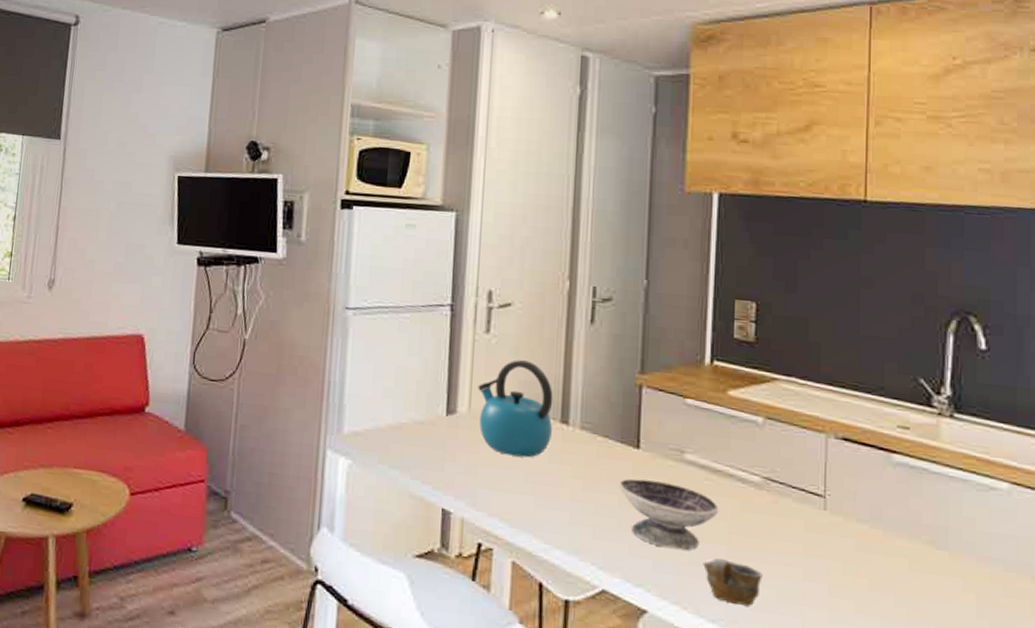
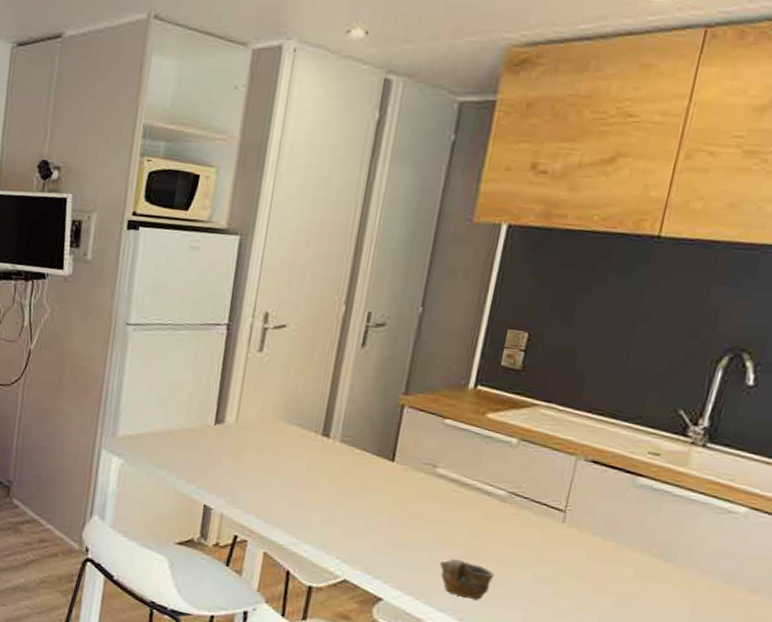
kettle: present [478,360,553,458] -> none [245,377,318,465]
bowl: present [619,479,719,551] -> none [370,487,462,551]

